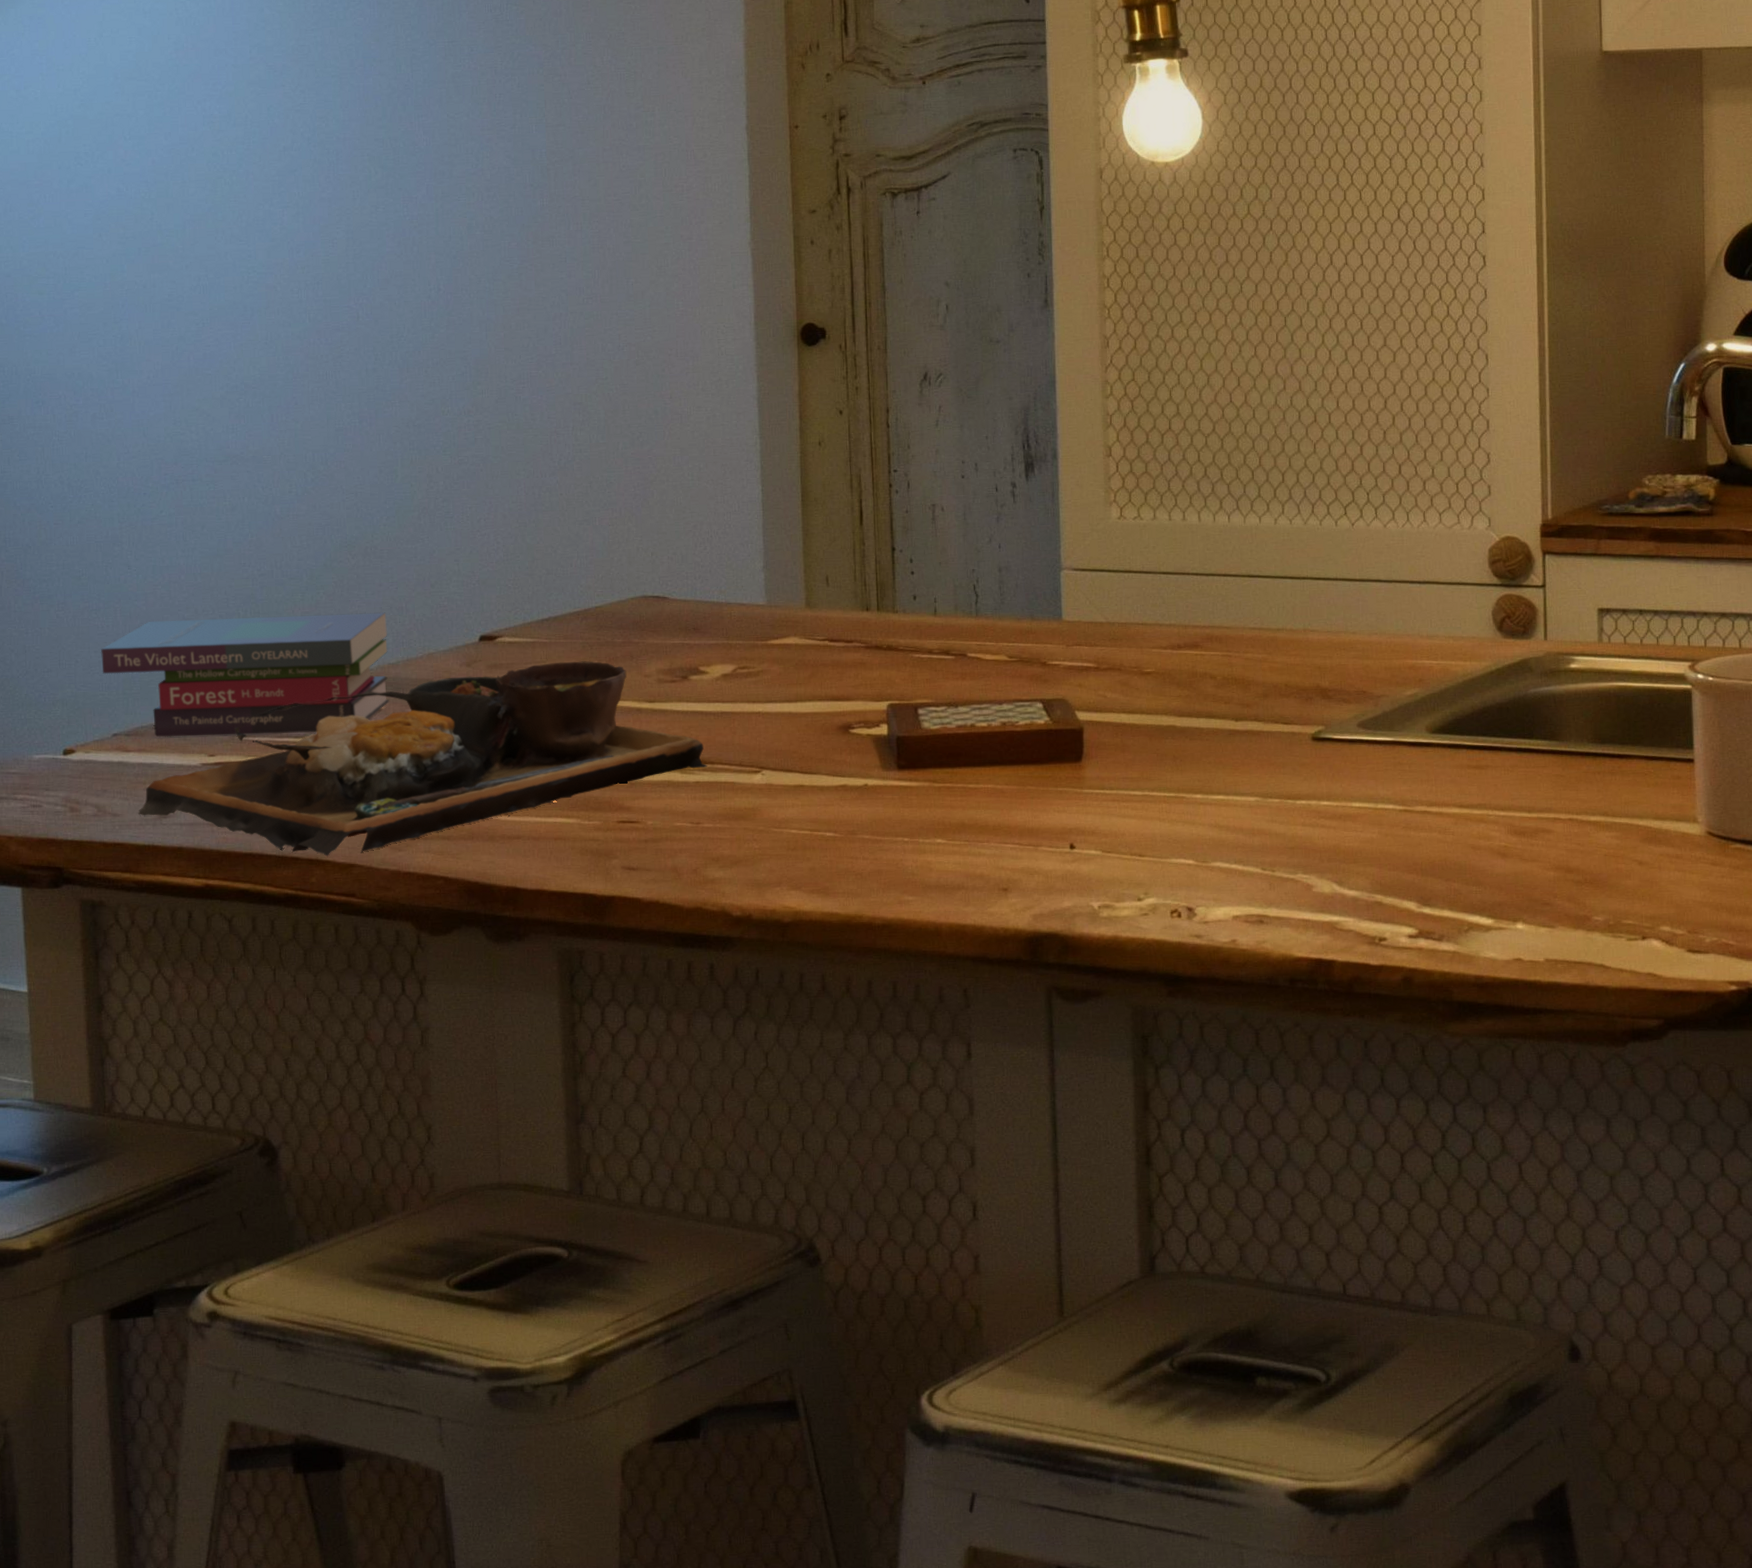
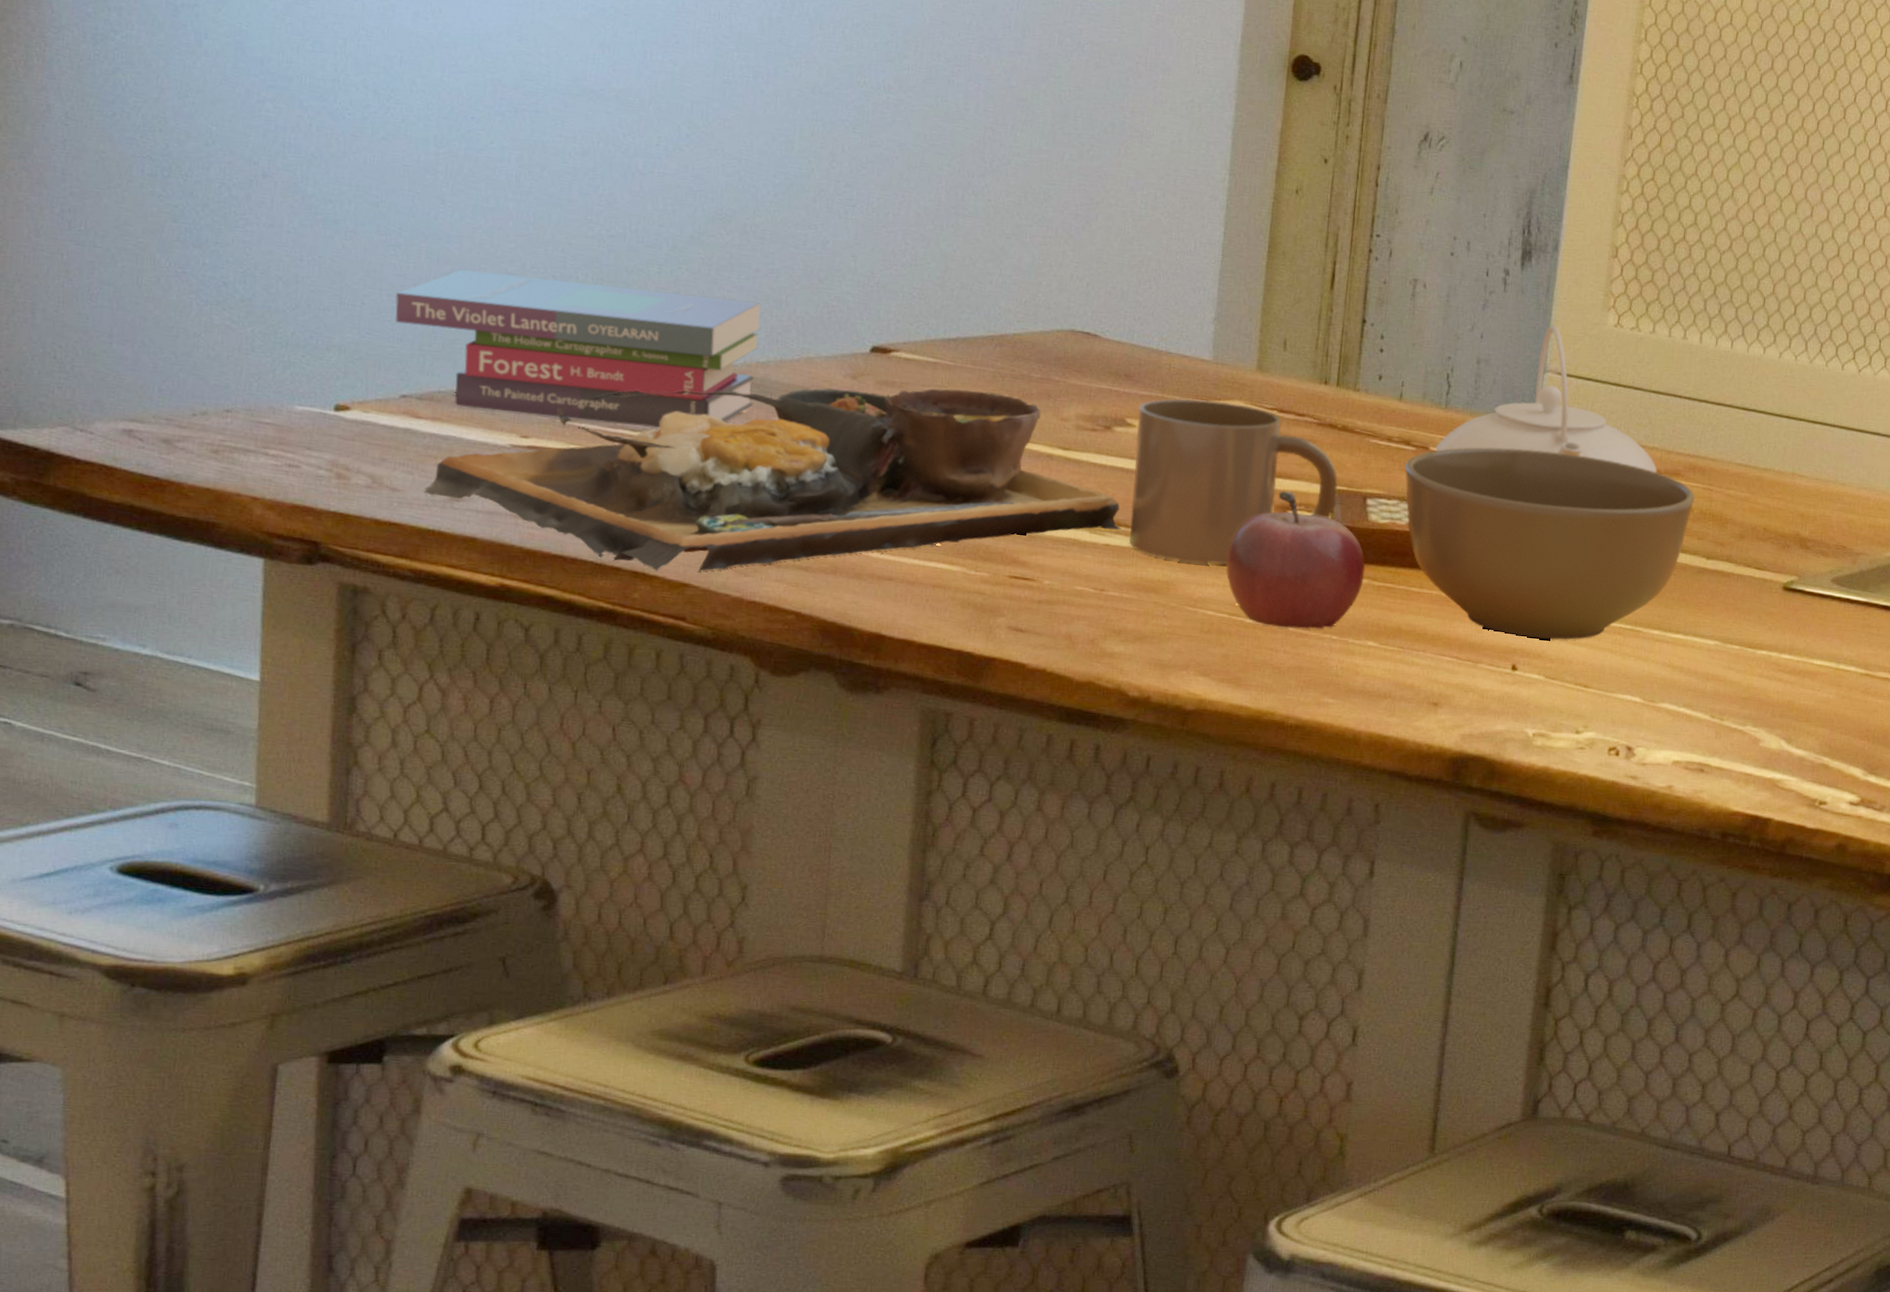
mug: none [708,639,891,788] -> present [1128,398,1339,564]
fruit: none [802,711,925,837] -> present [1226,490,1366,629]
bowl: none [947,641,1217,817] -> present [1404,447,1696,640]
teapot: none [972,526,1177,656] -> present [1435,325,1657,473]

